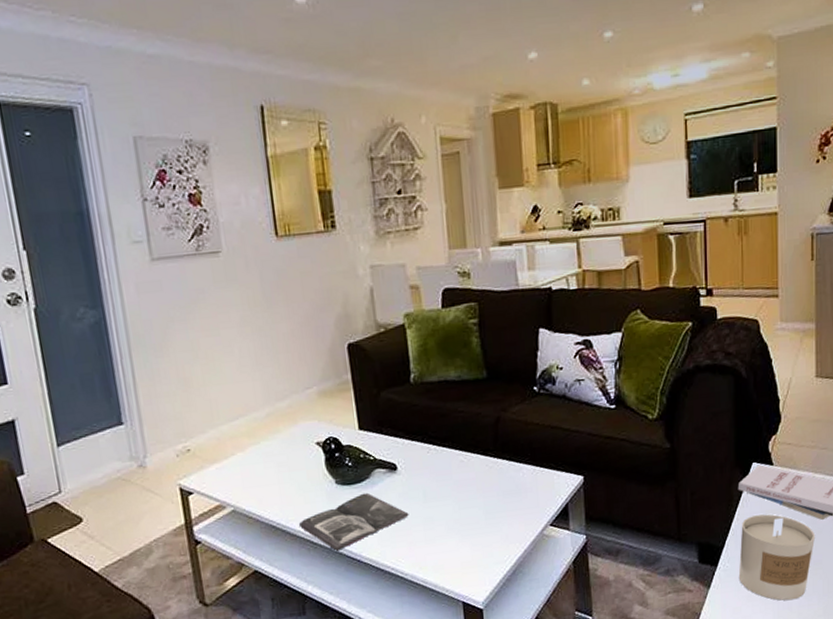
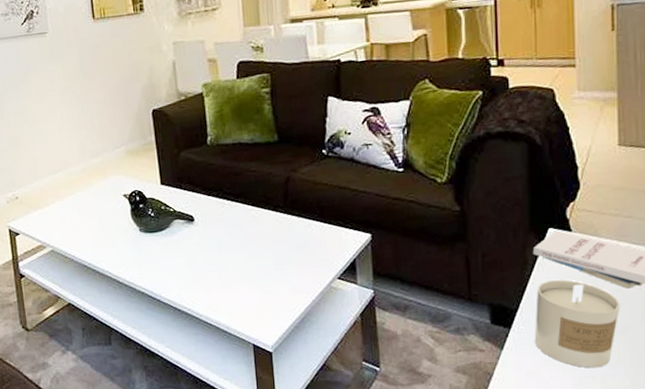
magazine: present [298,492,409,551] -> none [106,240,205,291]

